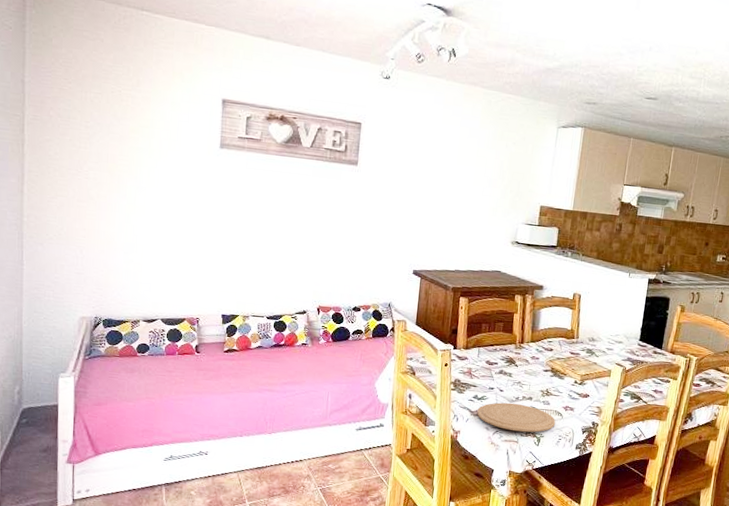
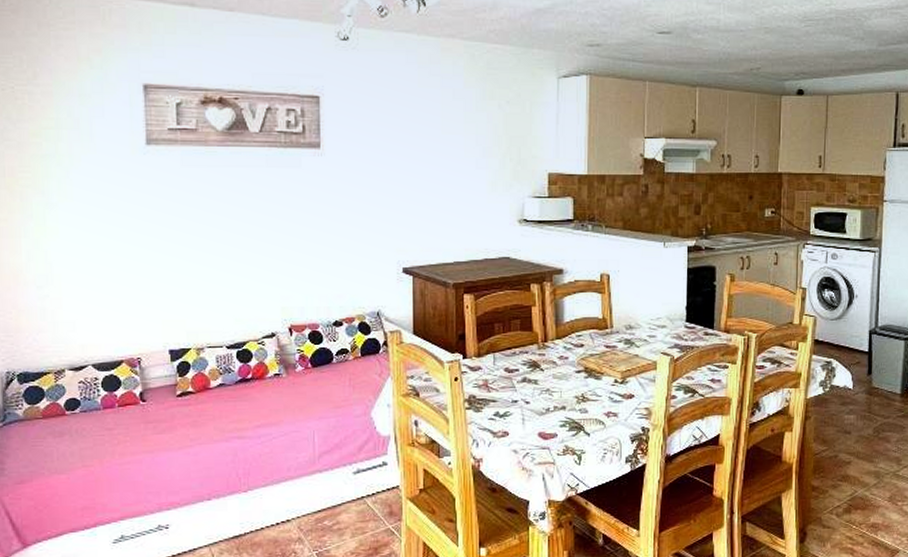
plate: present [477,402,556,433] -> none [500,416,598,451]

